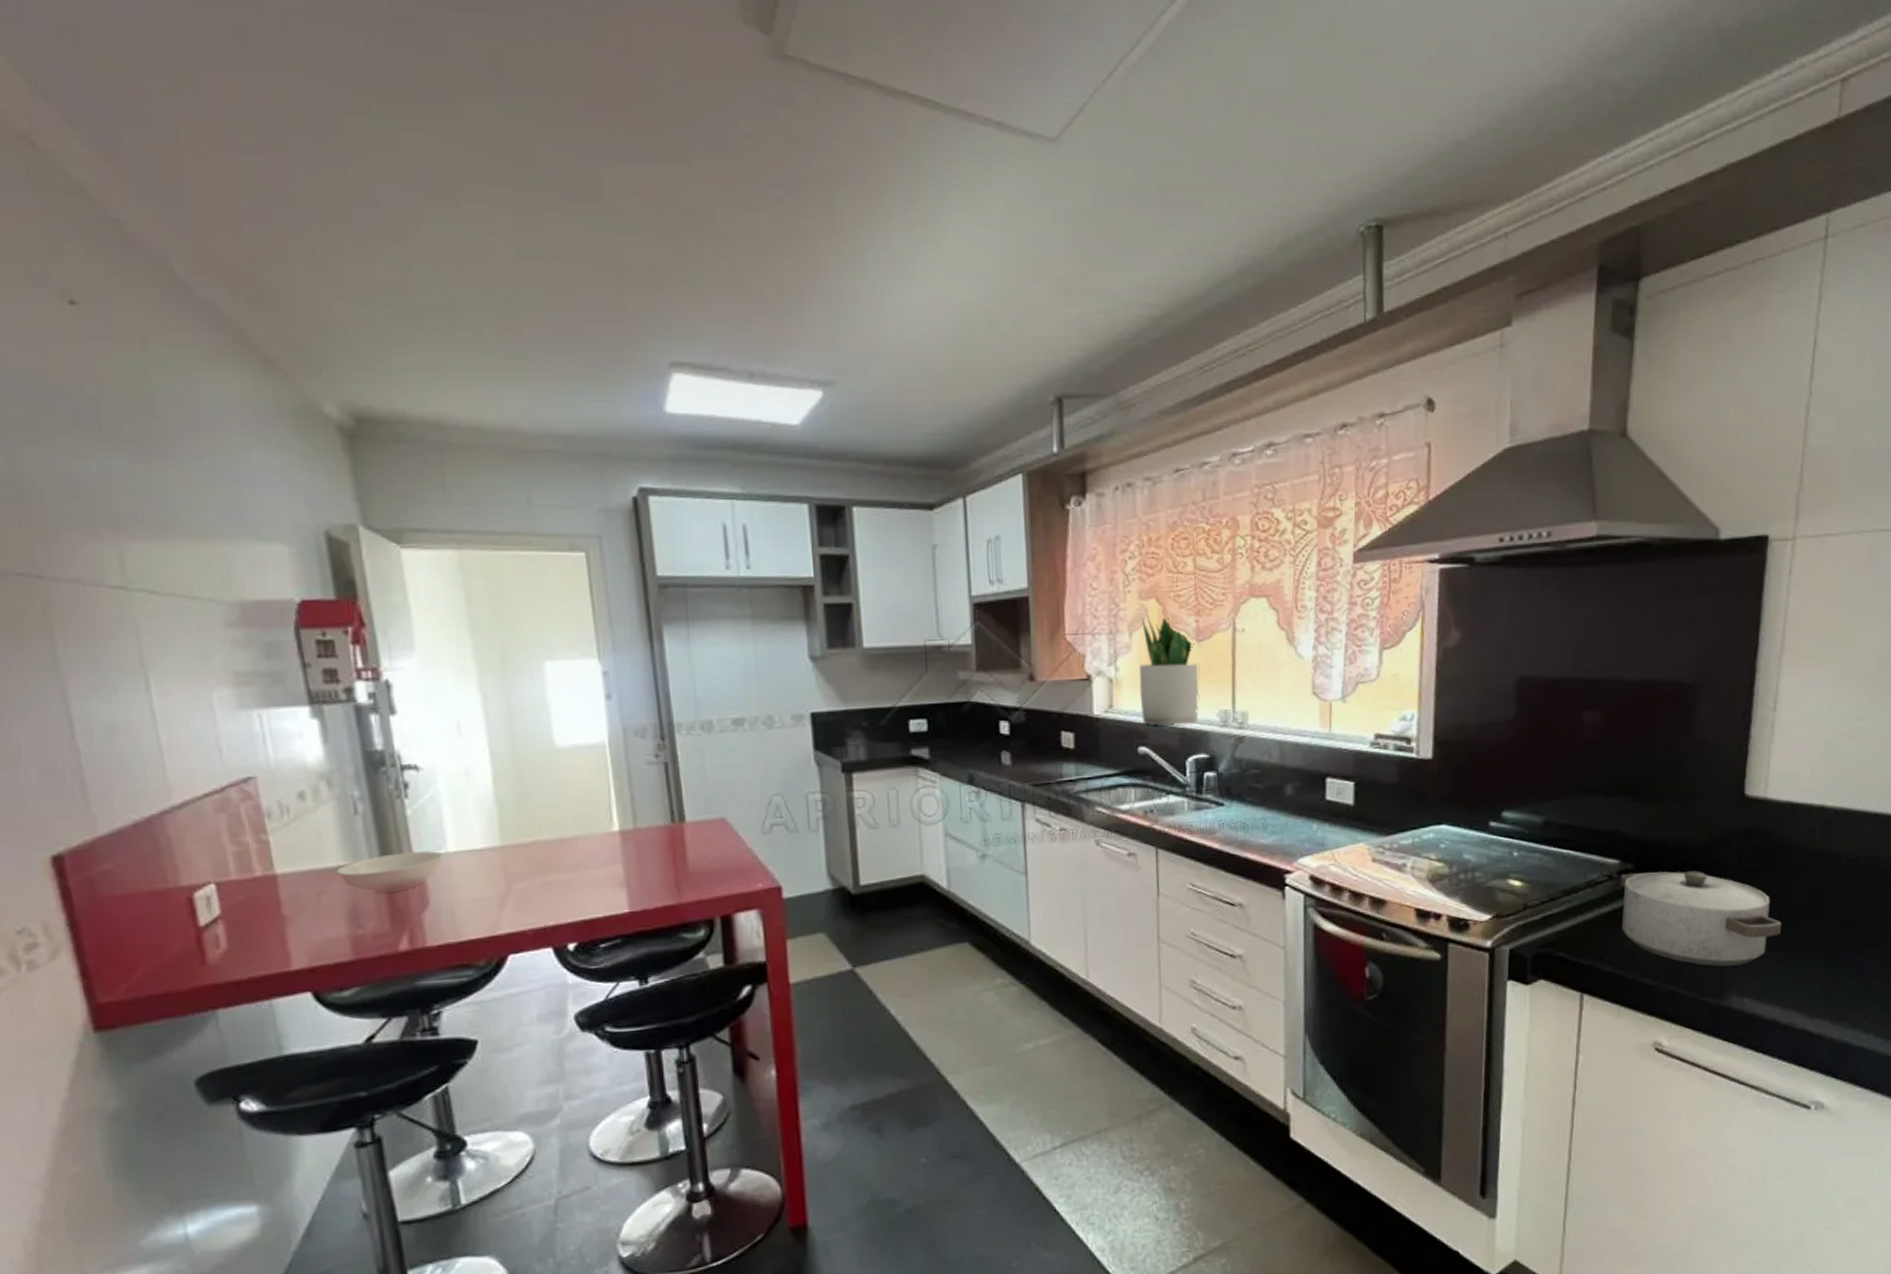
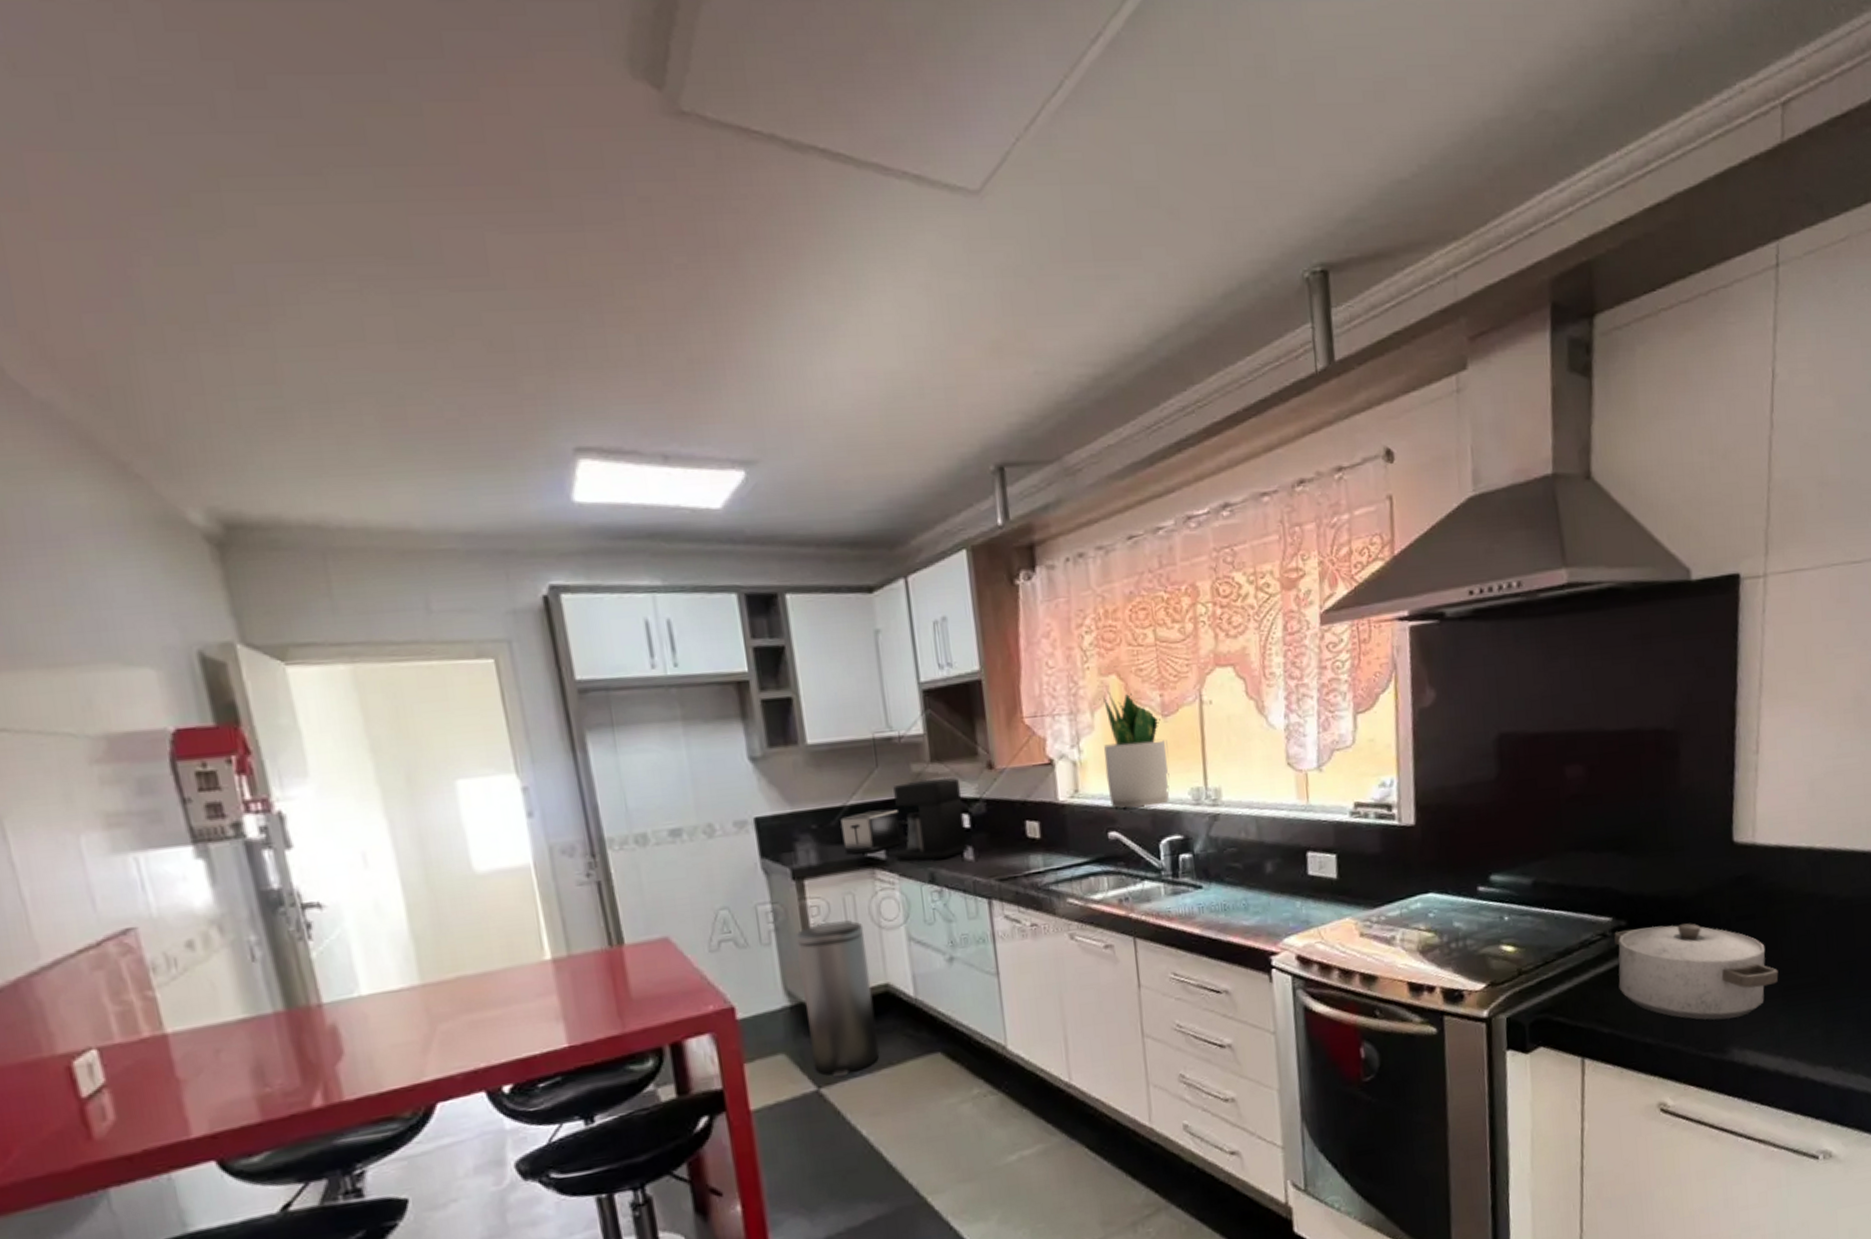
bowl: present [336,851,442,894] -> none [235,995,355,1048]
pedal bin: none [841,813,912,958] -> present [796,920,880,1077]
toaster: none [889,712,945,753] -> present [840,809,902,854]
coffee maker: none [938,686,1008,763] -> present [893,777,970,861]

